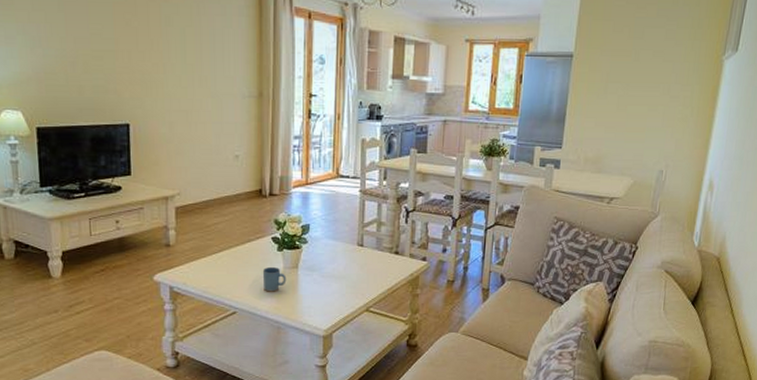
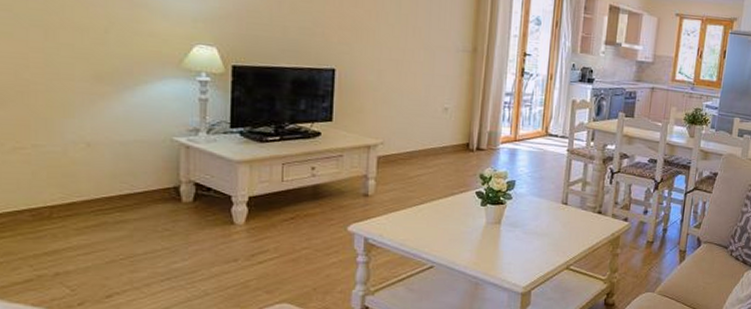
mug: present [262,266,287,292] -> none [463,221,488,247]

